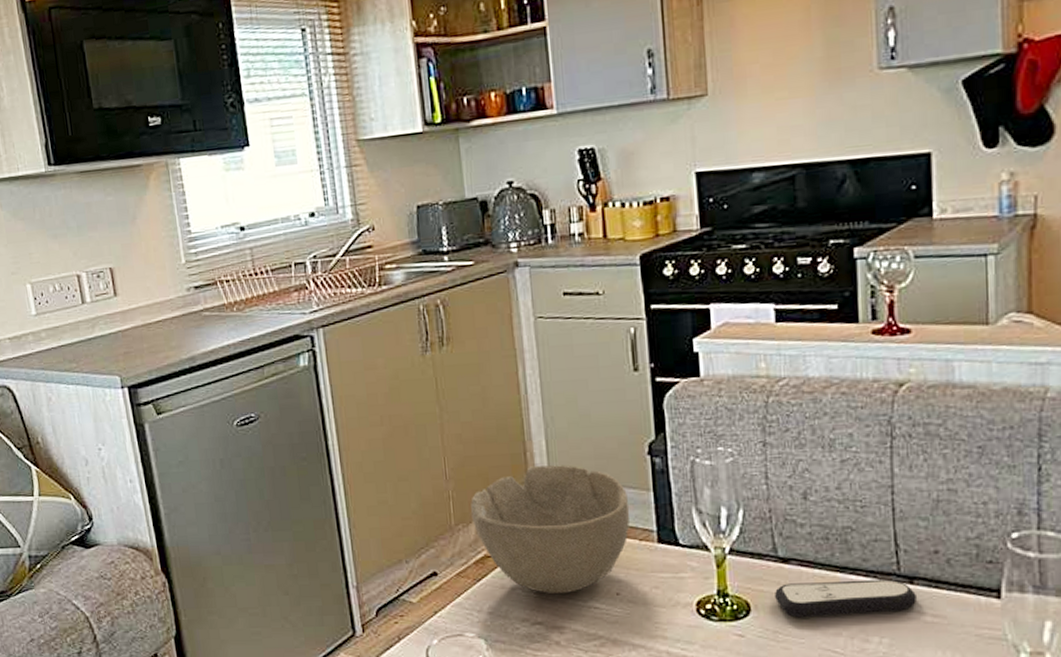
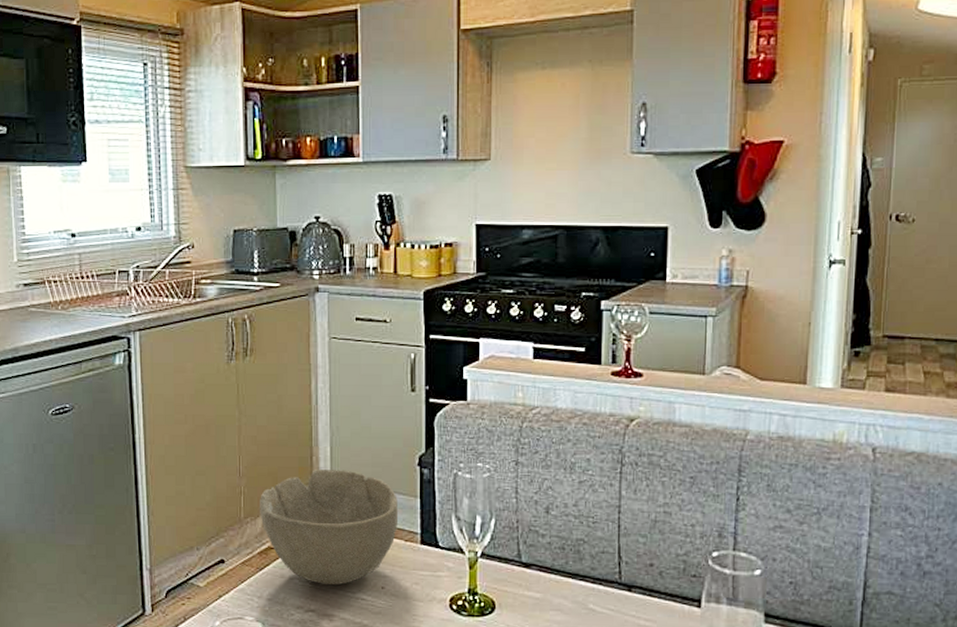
remote control: present [774,579,918,618] -> none [515,586,634,617]

